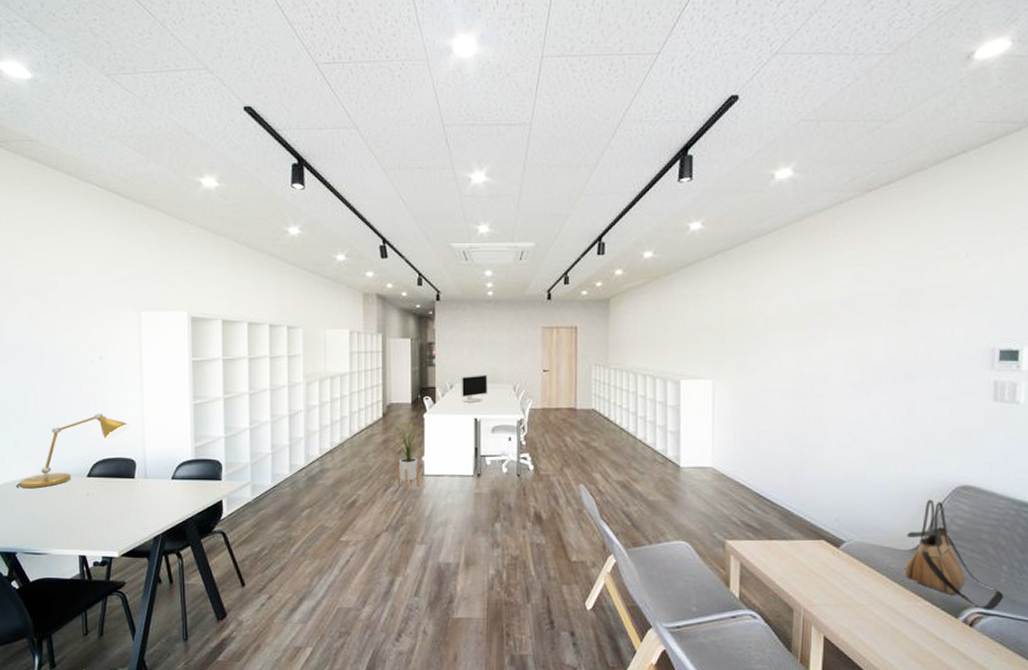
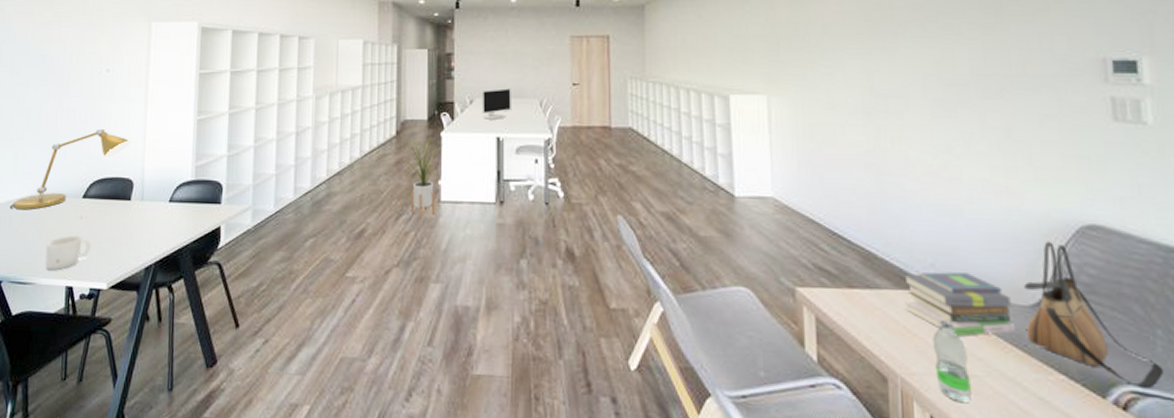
mug: none [56,510,100,542] -> present [45,235,91,271]
books: none [812,525,896,575] -> present [904,272,1015,336]
bottle: none [831,562,857,626] -> present [932,319,971,404]

